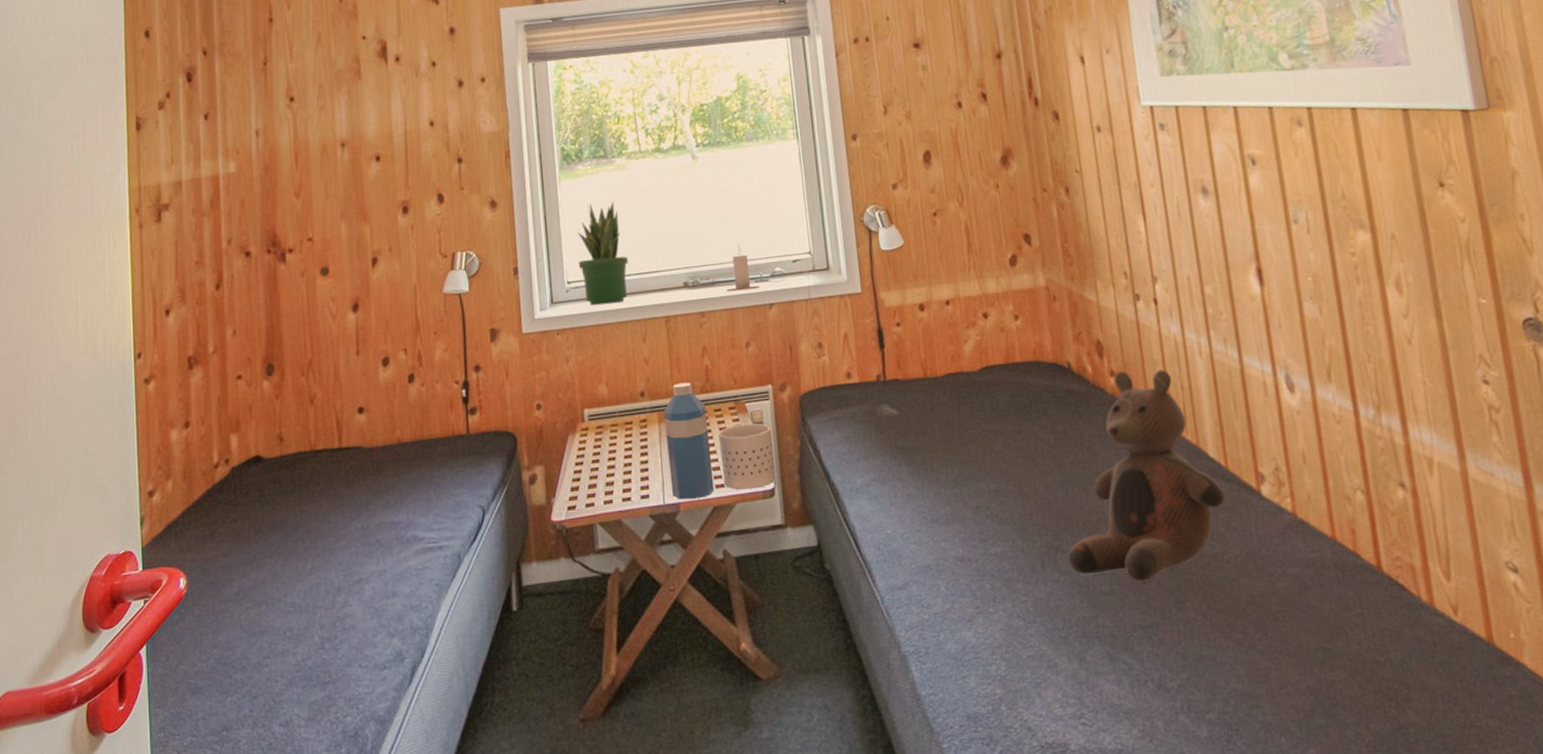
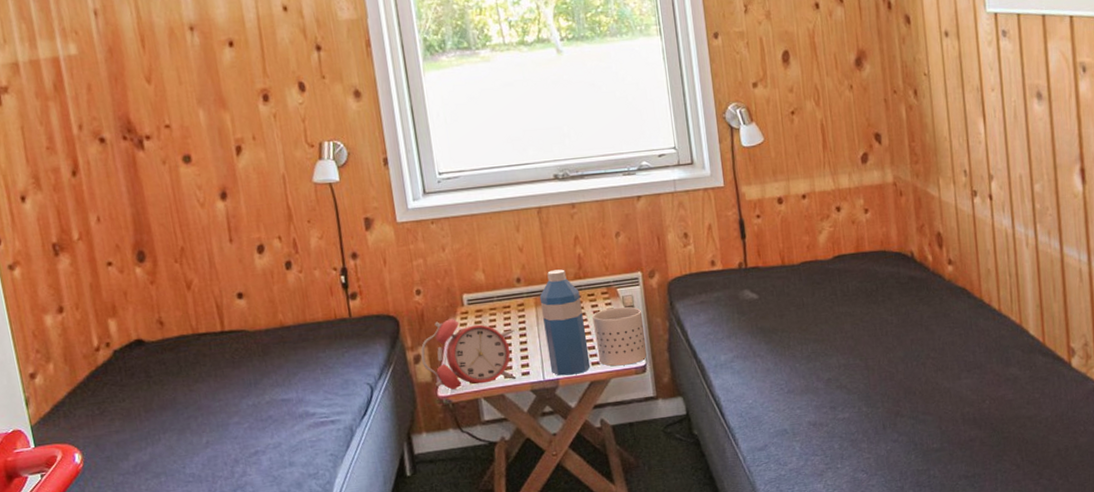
alarm clock: none [537,435,636,514] -> present [420,319,517,390]
planter: present [578,202,628,306] -> none [446,94,499,197]
candle: present [726,242,760,292] -> none [595,136,628,185]
teddy bear: present [1067,370,1226,582] -> none [905,259,1041,440]

